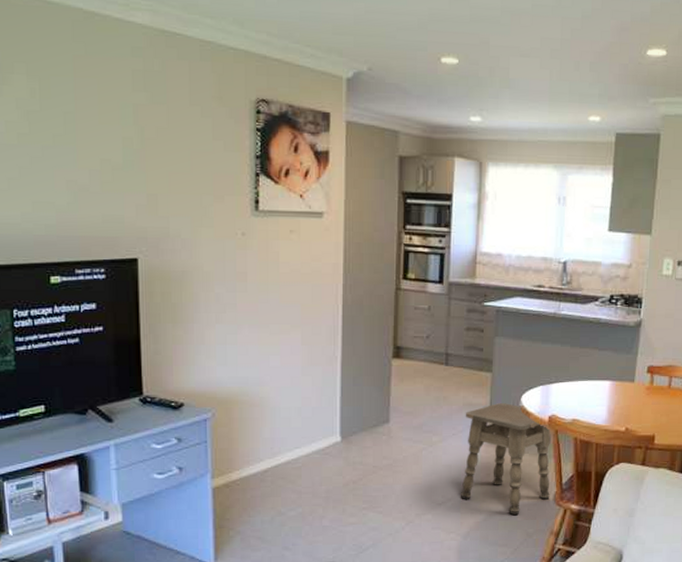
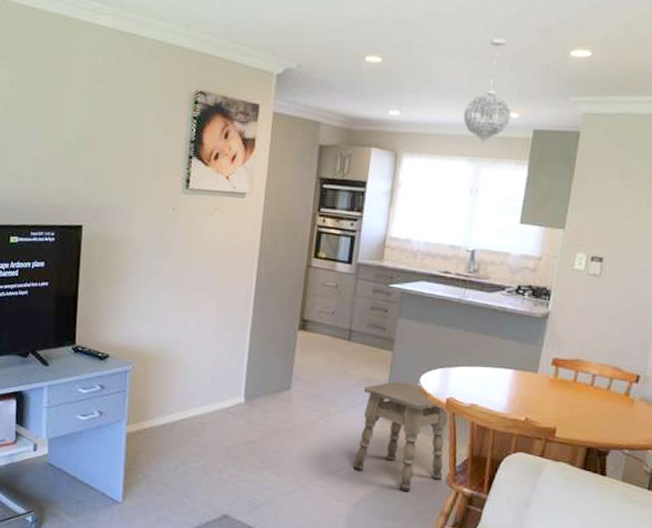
pendant light: none [546,36,594,150] -> present [463,38,512,144]

